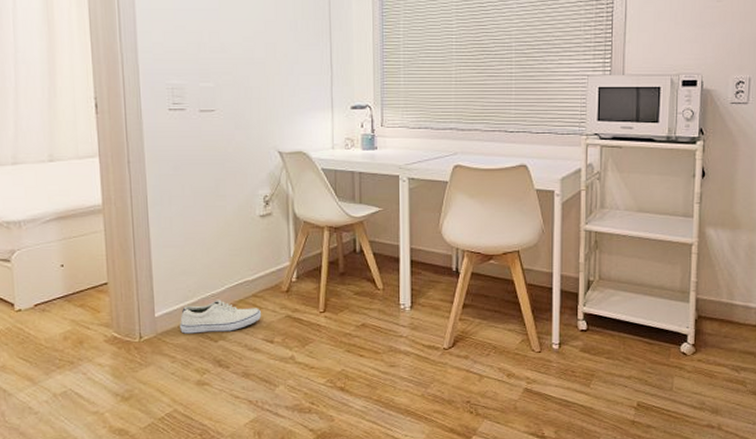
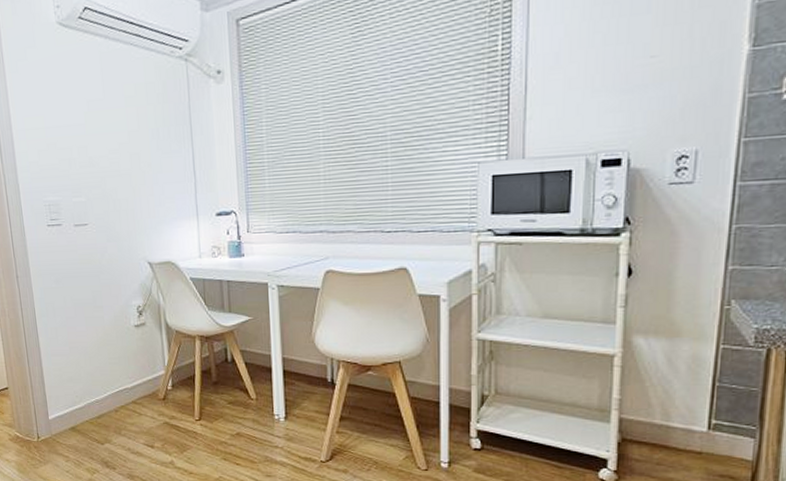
shoe: present [180,300,262,334] -> none [70,405,142,436]

